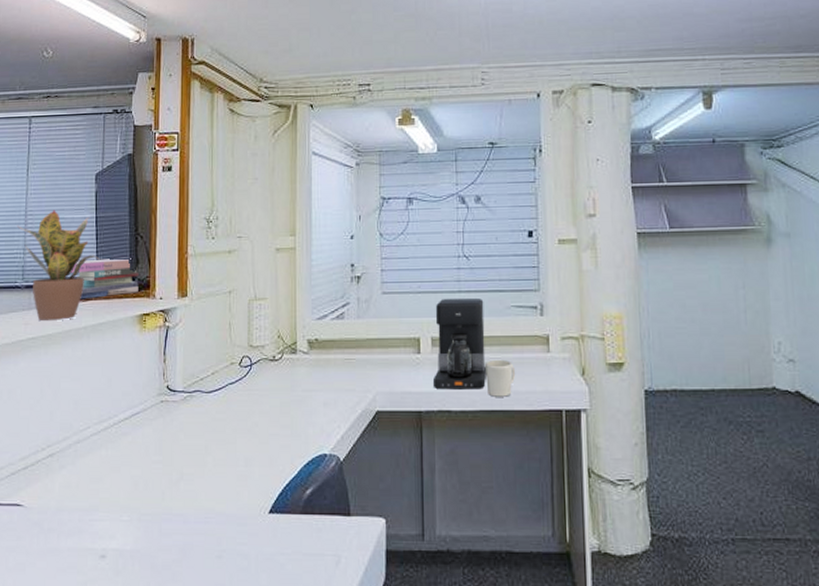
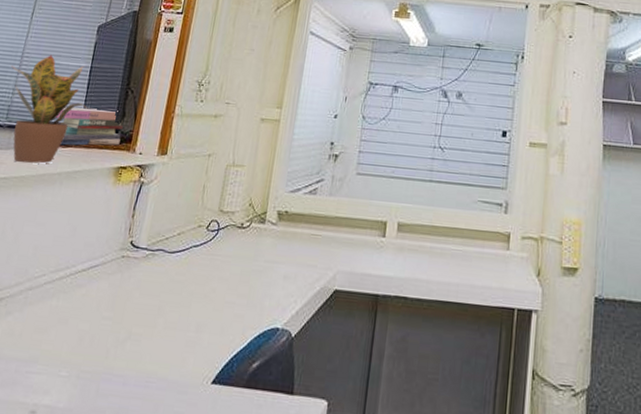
coffee maker: present [434,298,487,390] -> none [394,186,453,279]
mug: present [484,360,516,397] -> none [444,251,475,290]

